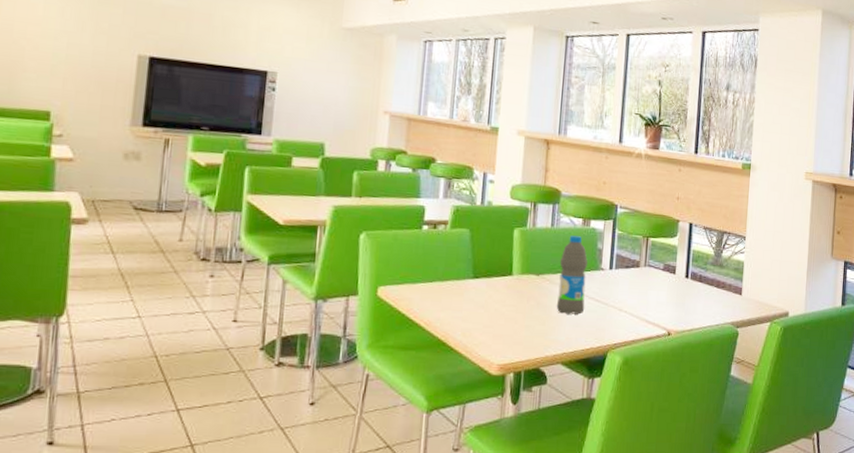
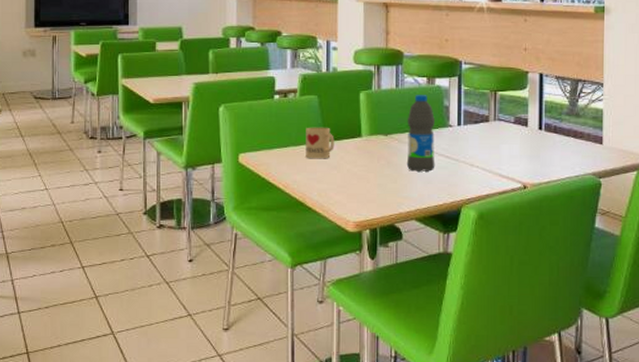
mug: none [452,262,484,297] -> present [306,127,335,159]

